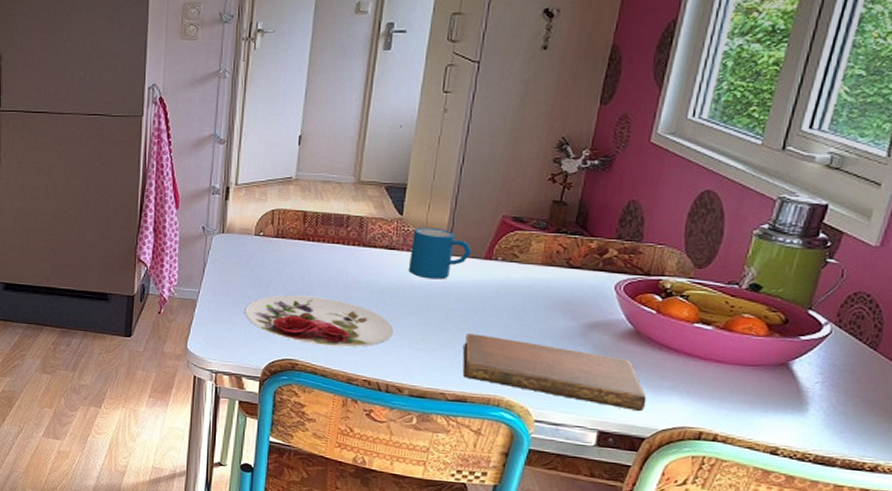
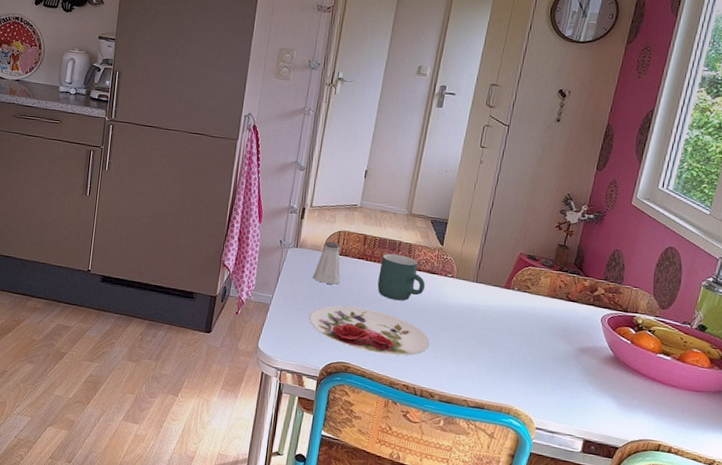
saltshaker: none [245,223,278,272] -> present [313,241,341,284]
mug: none [324,230,384,284] -> present [377,253,426,301]
mug: present [408,227,473,280] -> none [444,257,496,303]
notebook: present [462,334,647,412] -> none [482,350,621,425]

